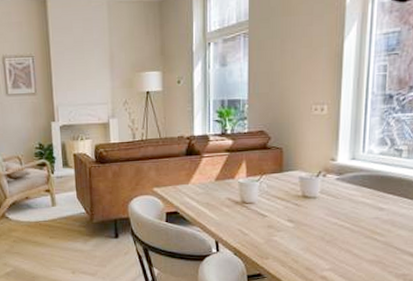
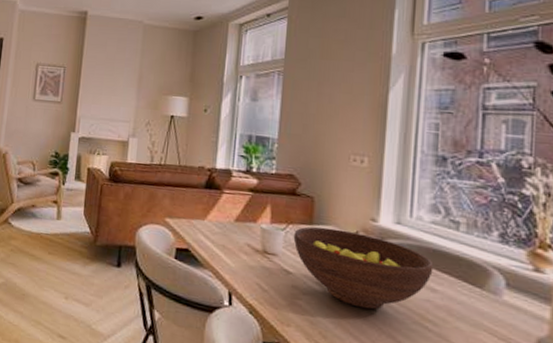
fruit bowl: none [267,172,381,234] -> present [293,226,434,310]

